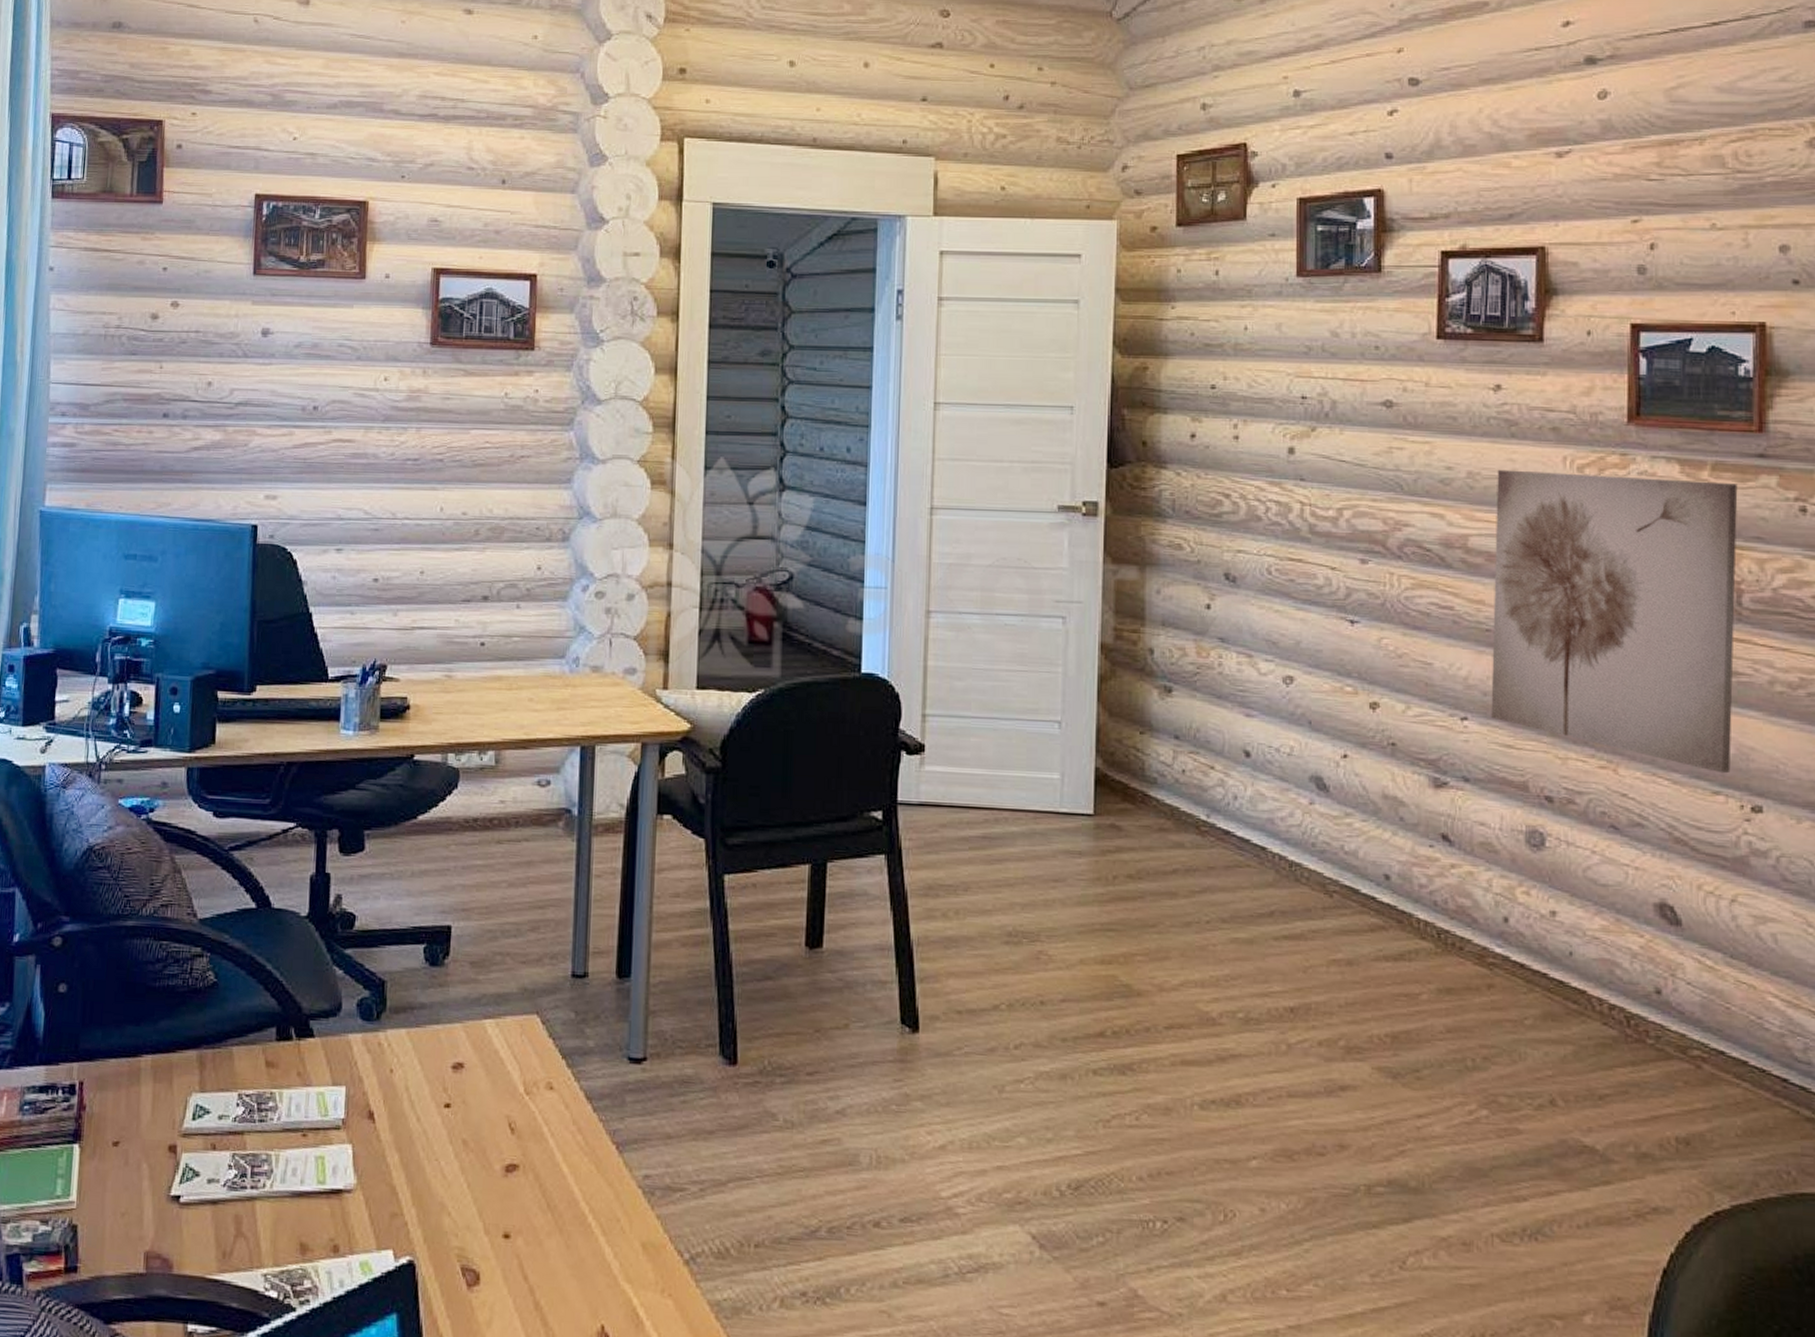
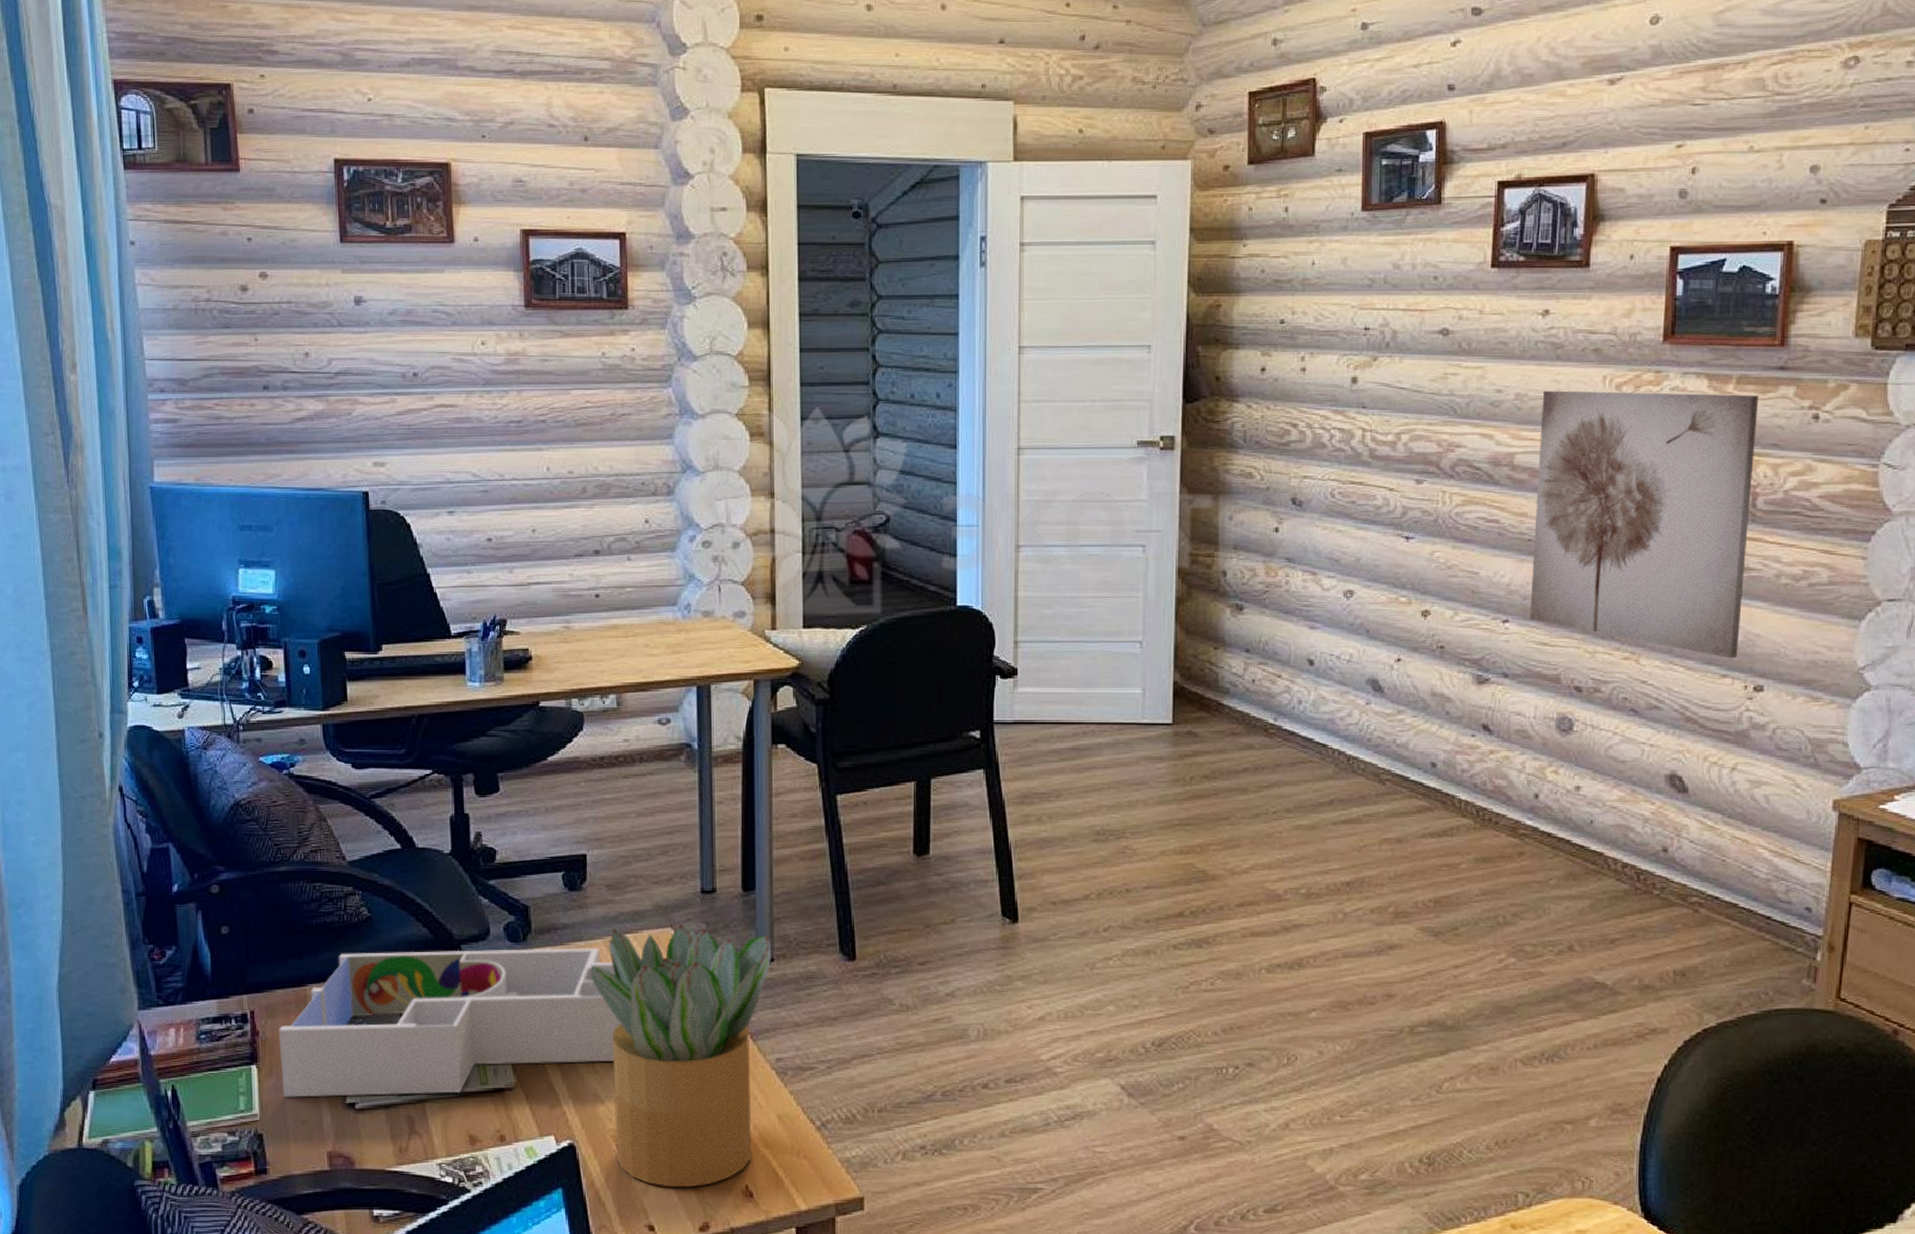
desk organizer: none [104,1021,475,1192] -> present [278,947,621,1098]
potted plant: none [446,1011,645,1324] -> present [590,924,772,1188]

